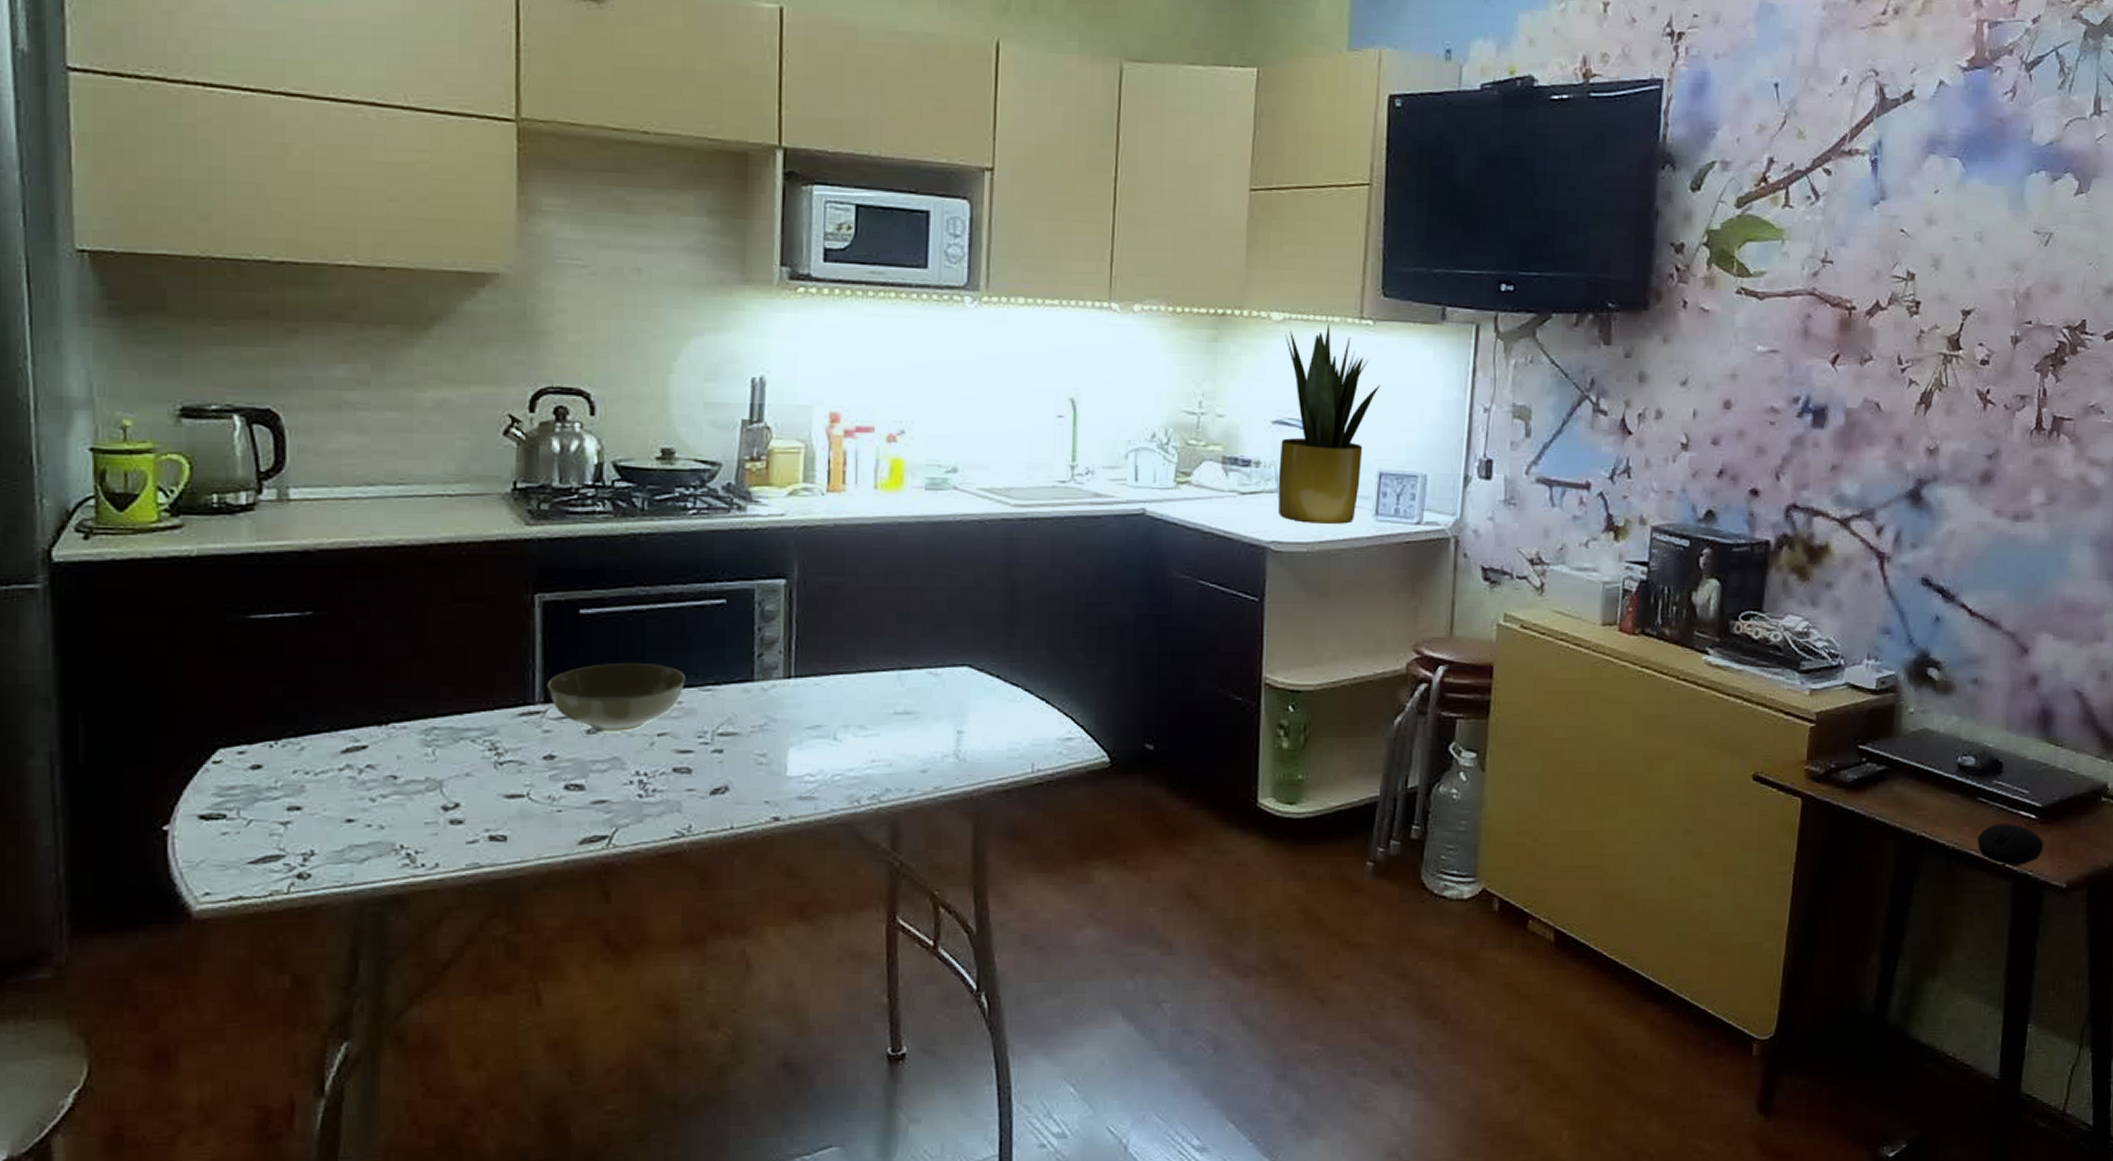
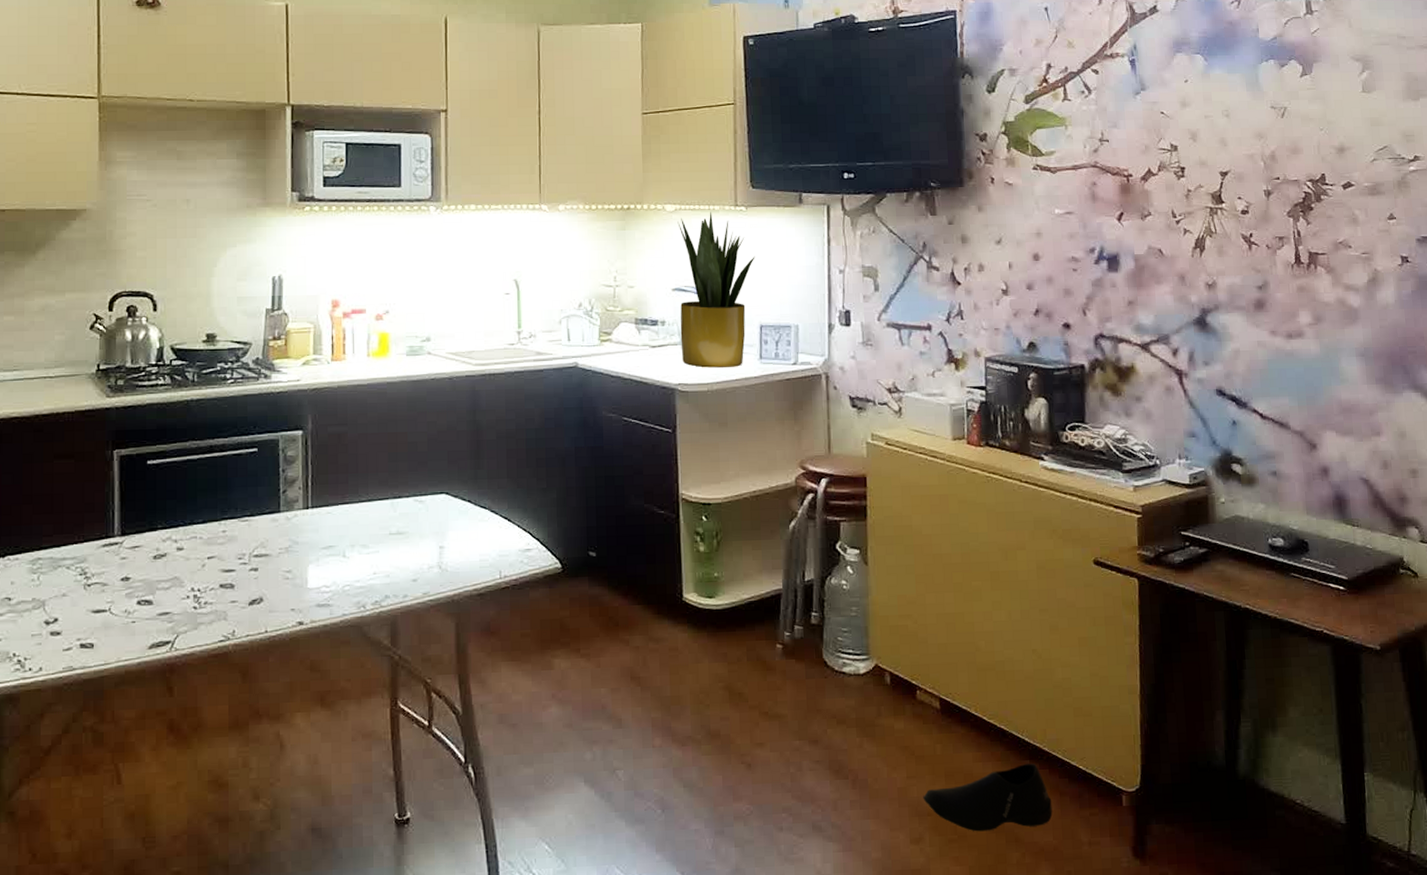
bowl: present [546,663,687,731] -> none [123,501,229,557]
shoe: none [1524,1006,1672,1081] -> present [923,764,1053,832]
computer mouse: present [1977,824,2044,865] -> none [1295,595,1355,631]

